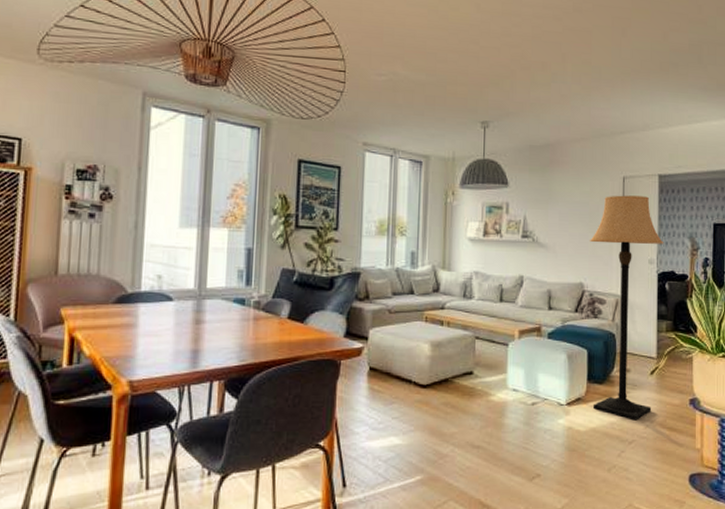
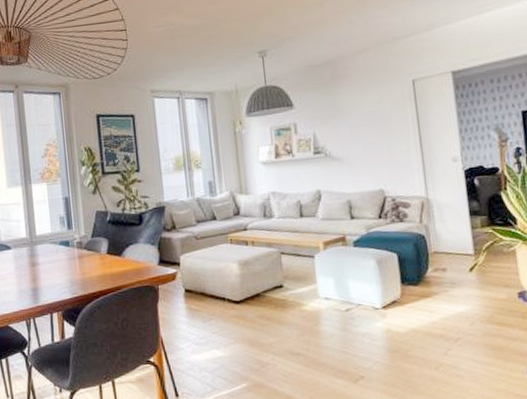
lamp: present [590,195,664,421] -> none [385,95,476,318]

